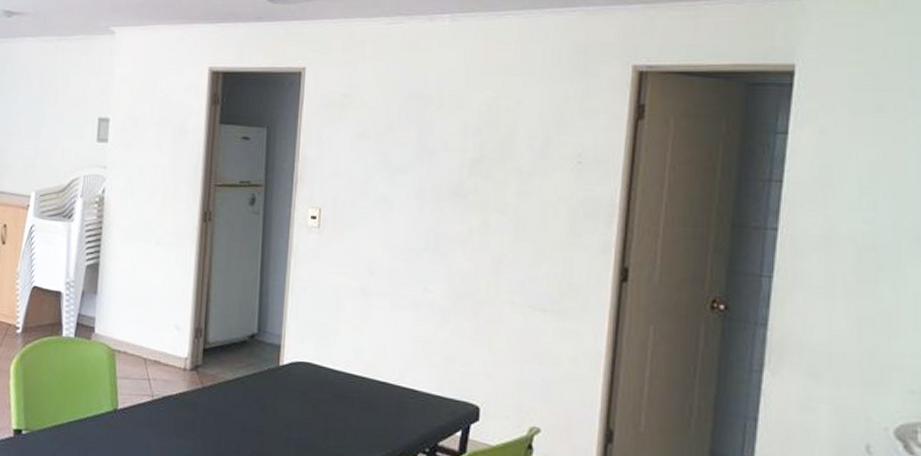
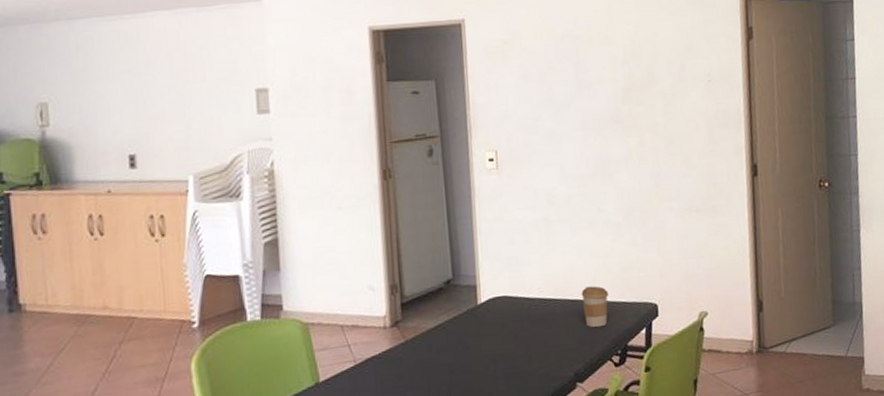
coffee cup: none [392,371,424,418] -> present [581,286,609,328]

